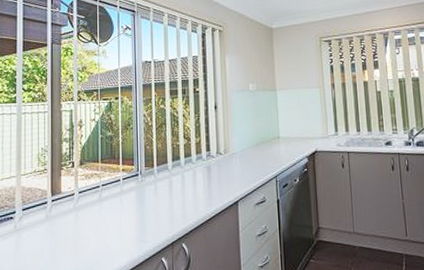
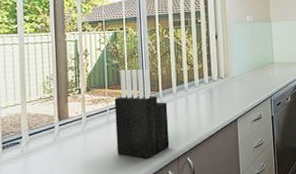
knife block: none [107,142,164,243] -> present [114,69,170,159]

